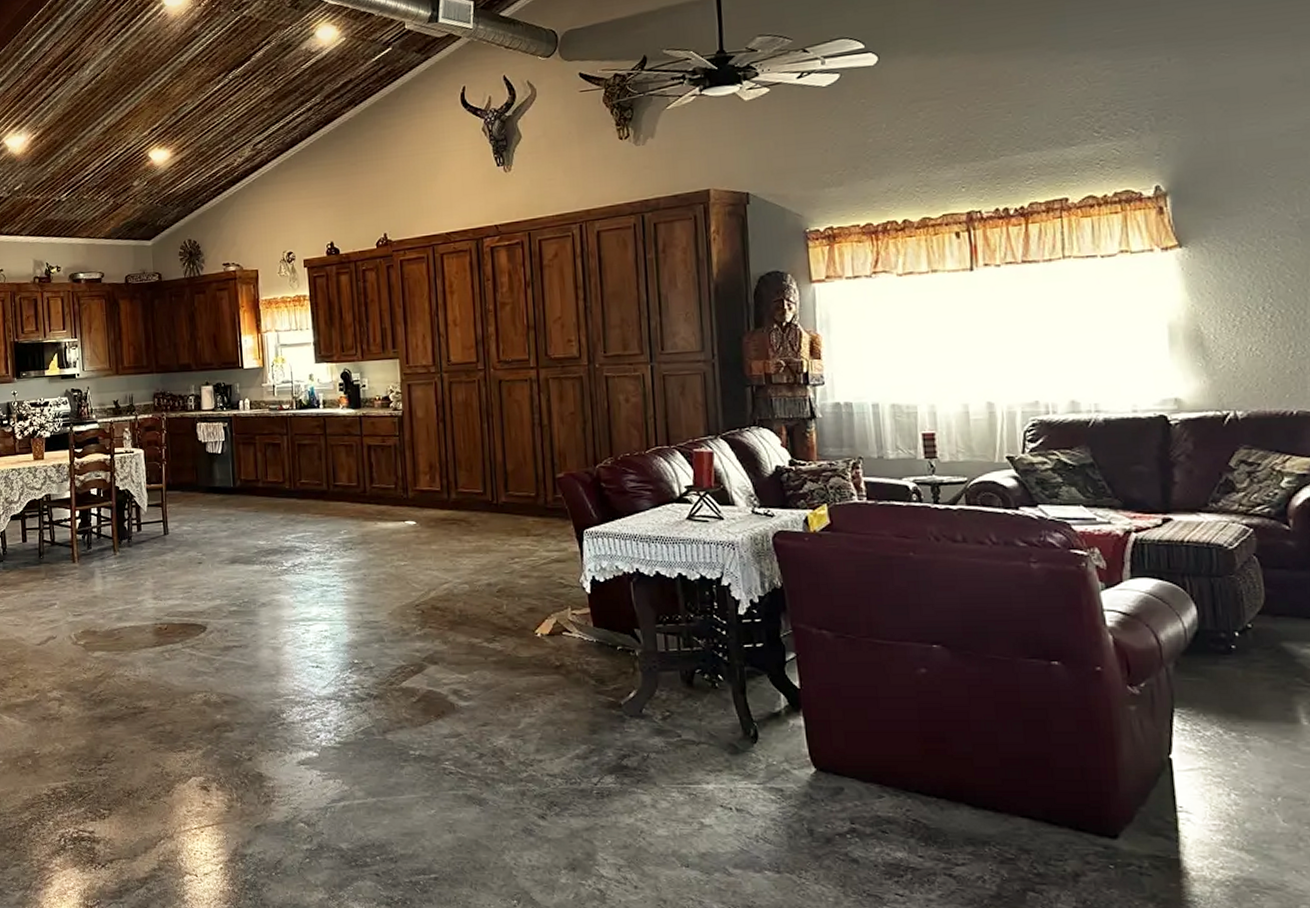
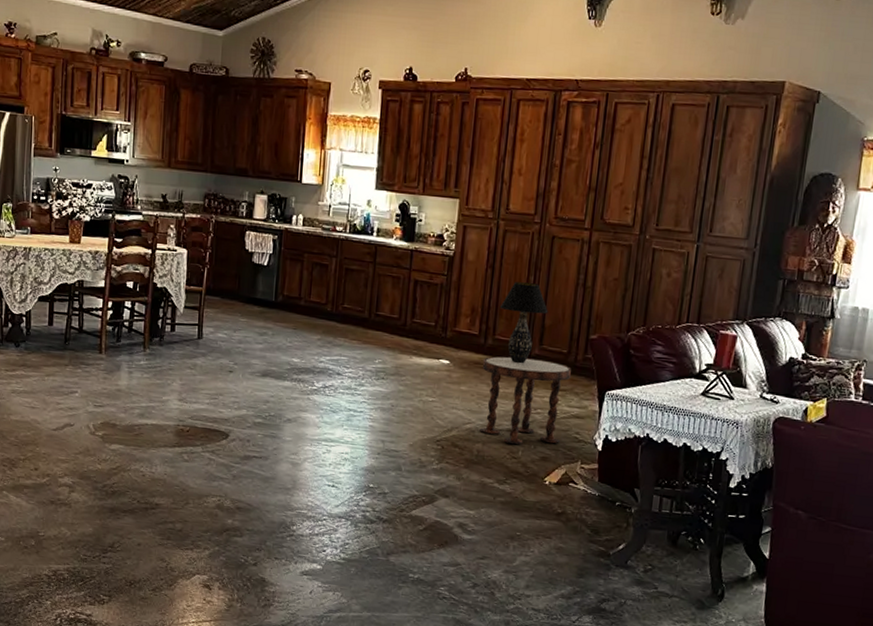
side table: none [449,506,546,599] -> present [480,356,571,445]
table lamp: none [457,430,508,514] -> present [499,282,548,364]

